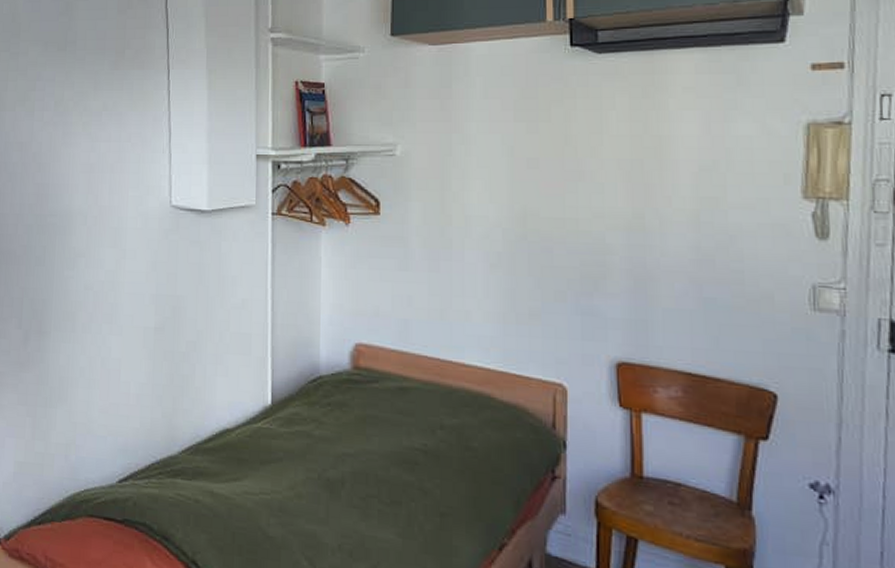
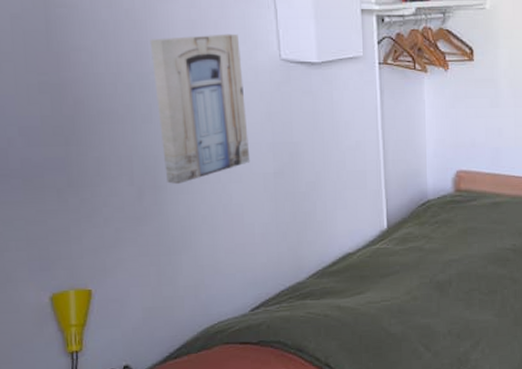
wall art: none [51,178,133,331] -> present [149,34,251,184]

